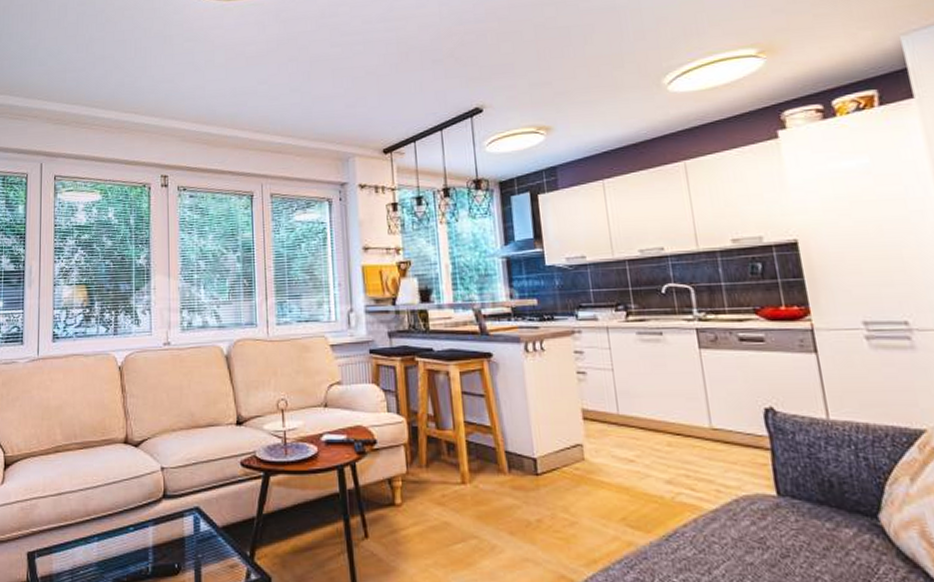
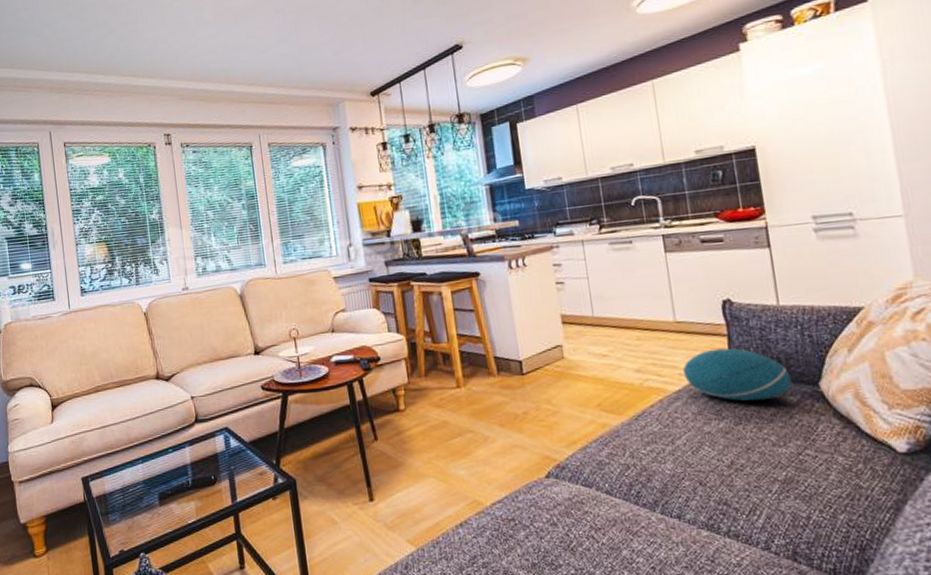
cushion: none [721,464,847,531] -> present [683,348,792,402]

